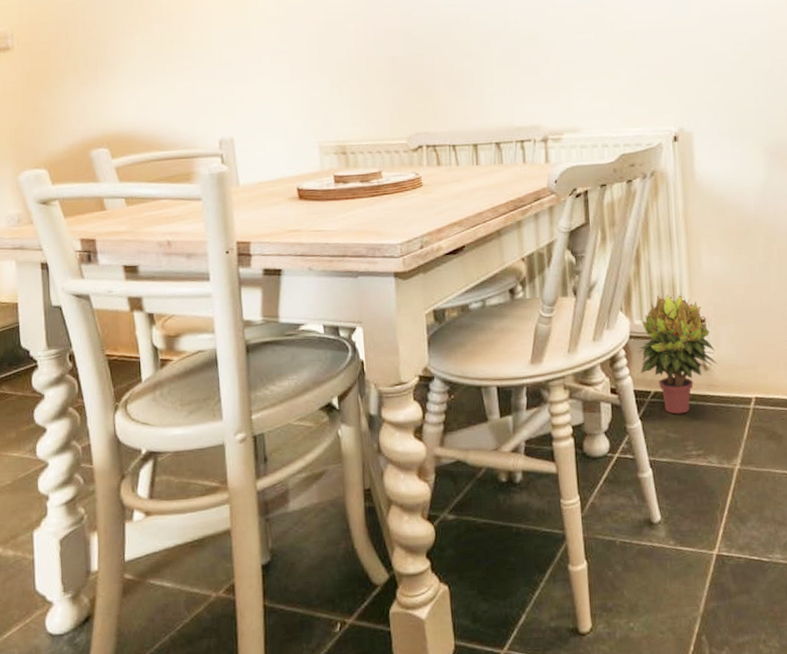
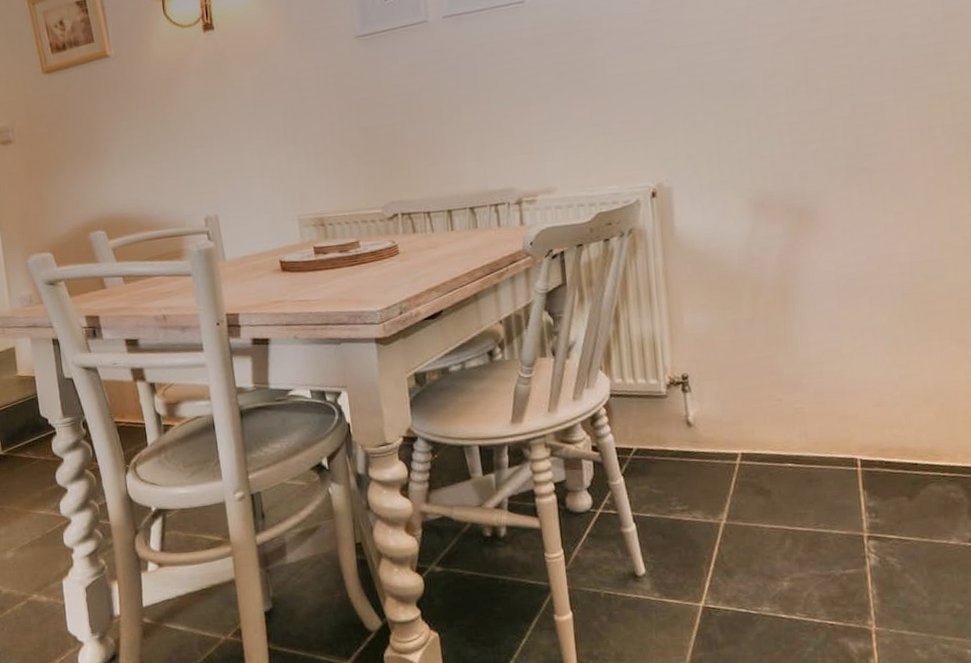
potted plant: present [638,293,716,414] -> none [619,351,700,471]

